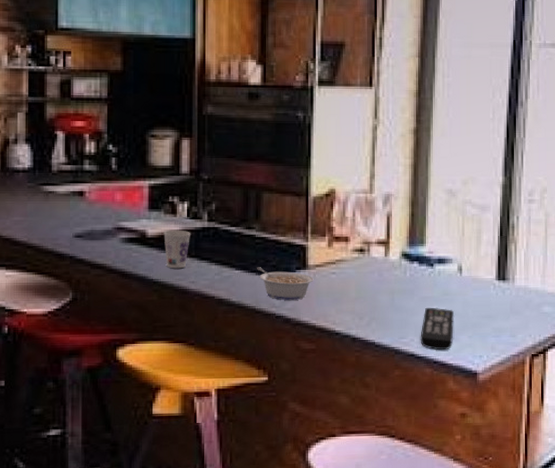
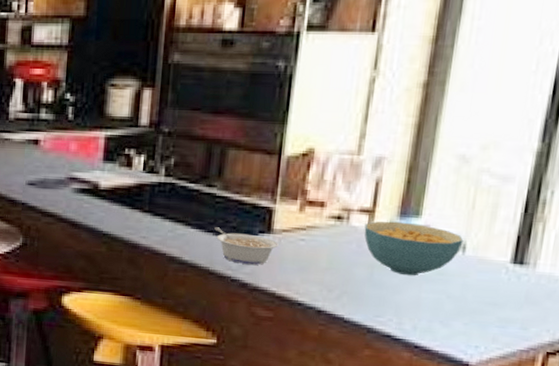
cup: present [163,229,191,269] -> none [117,183,146,223]
cereal bowl: none [383,250,460,298] -> present [364,221,464,276]
remote control: present [420,307,455,350] -> none [400,286,449,335]

